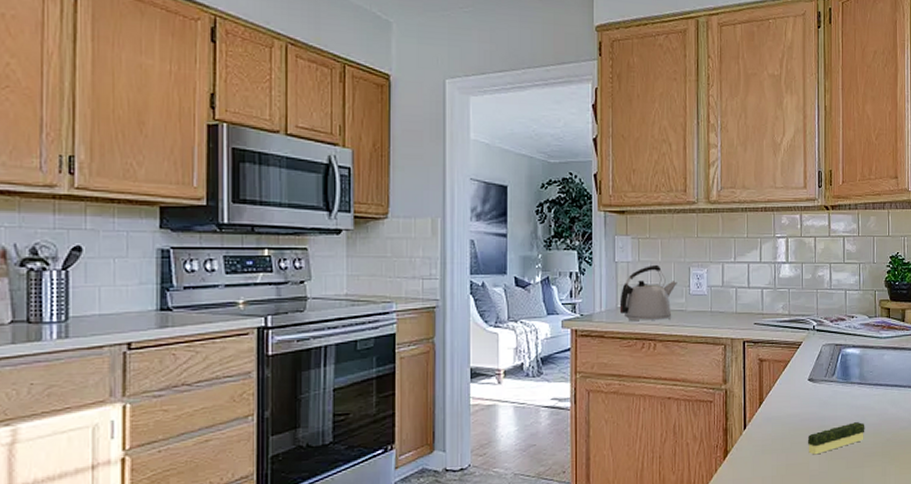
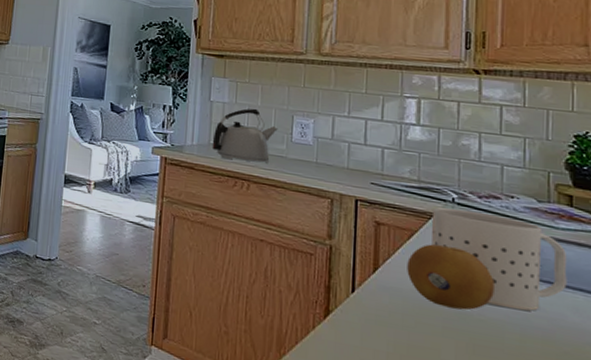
fruit: none [784,370,843,424] -> present [407,244,495,311]
mug: none [799,334,888,414] -> present [431,207,568,311]
sponge: present [807,422,865,455] -> none [438,317,529,345]

